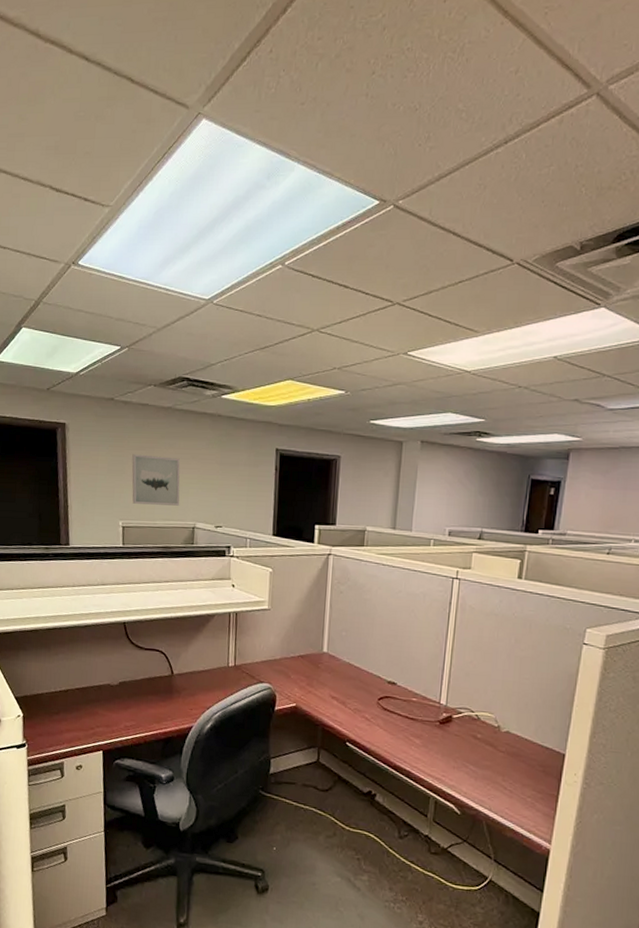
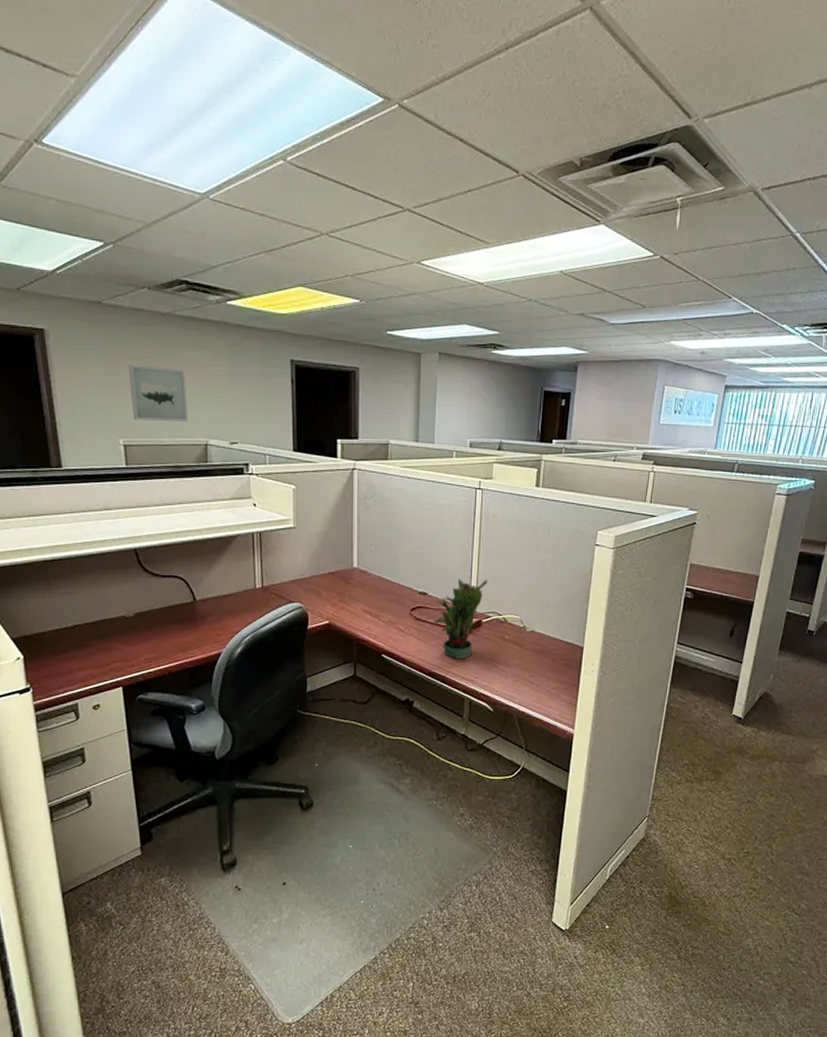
potted plant: none [399,670,462,755] -> present [431,578,488,659]

